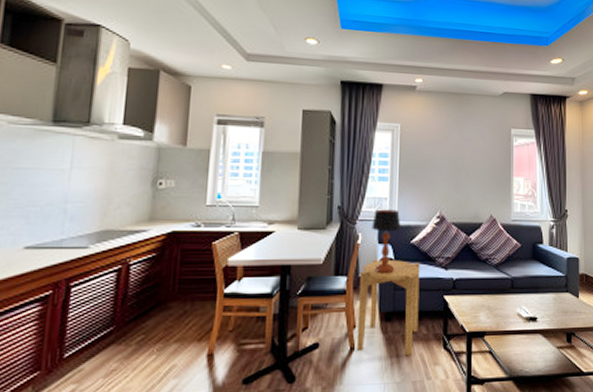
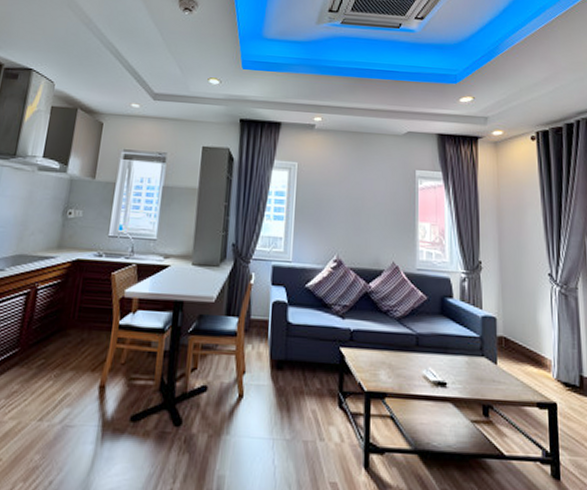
side table: present [356,259,420,356] -> none [245,301,315,412]
table lamp: present [372,209,401,274] -> none [265,249,296,318]

